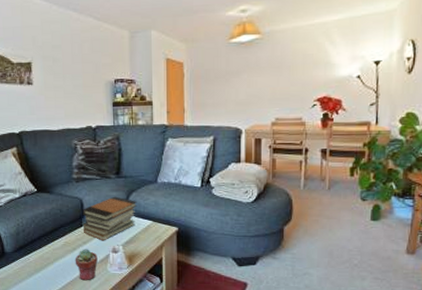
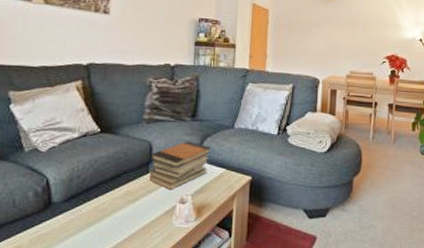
potted succulent: present [75,249,98,281] -> none [136,199,163,236]

